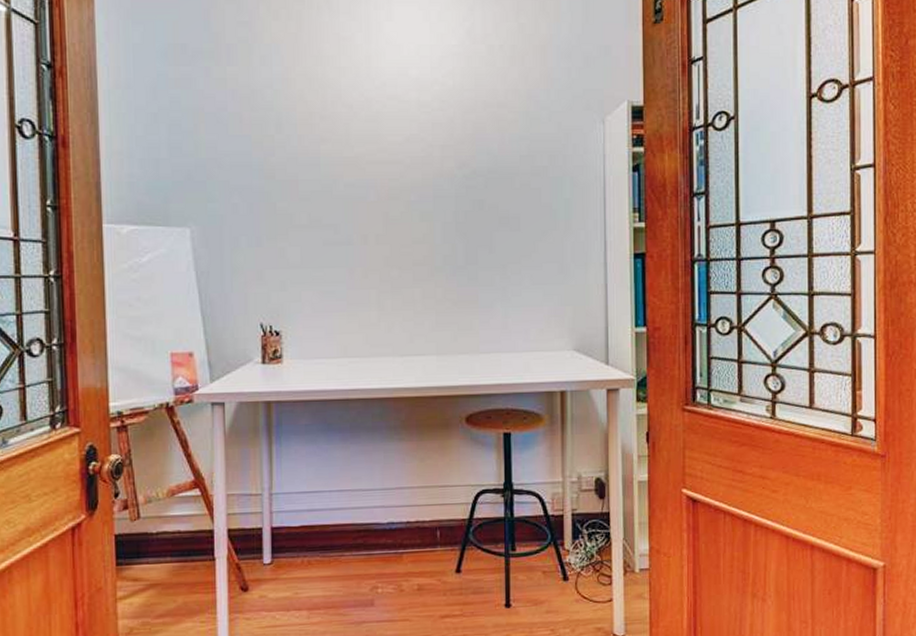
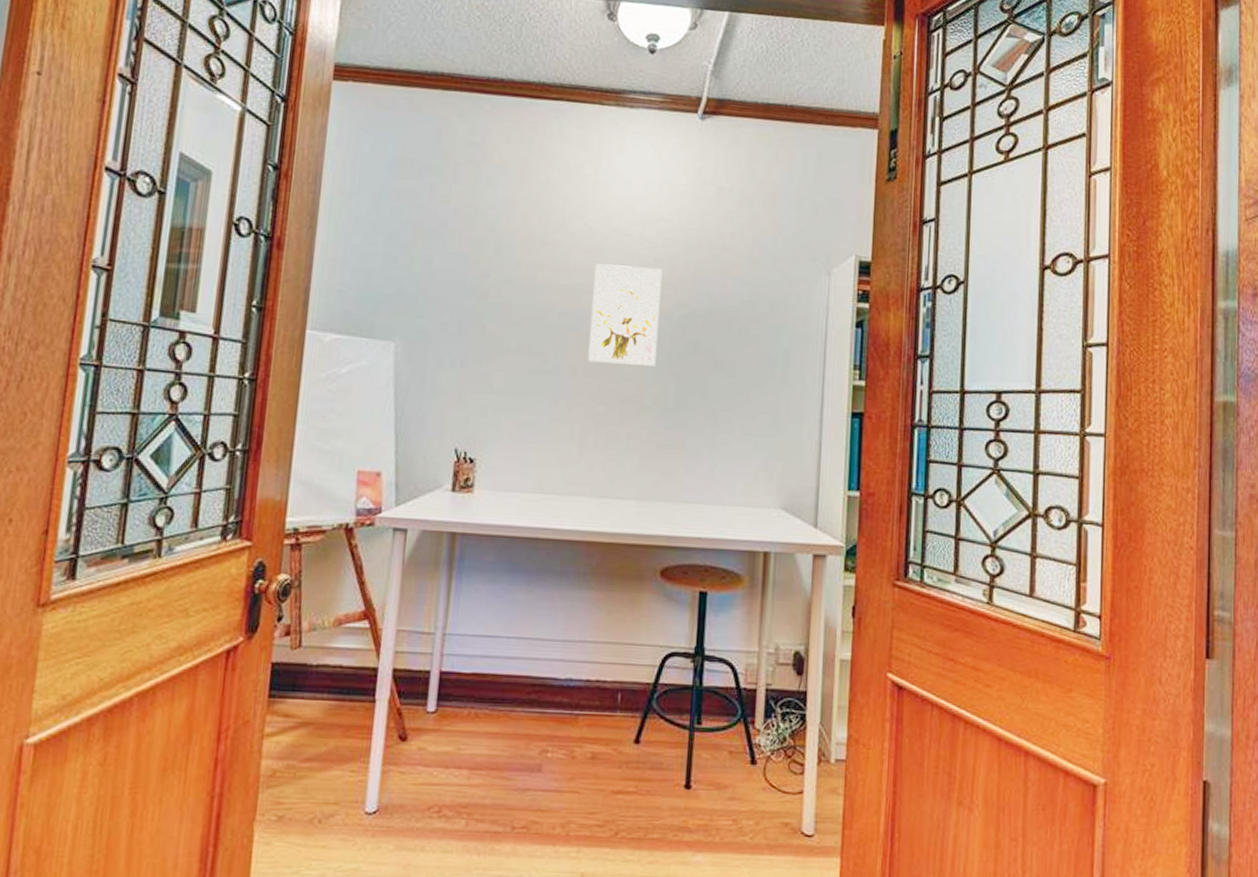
wall art: none [376,132,443,228] -> present [588,263,662,366]

